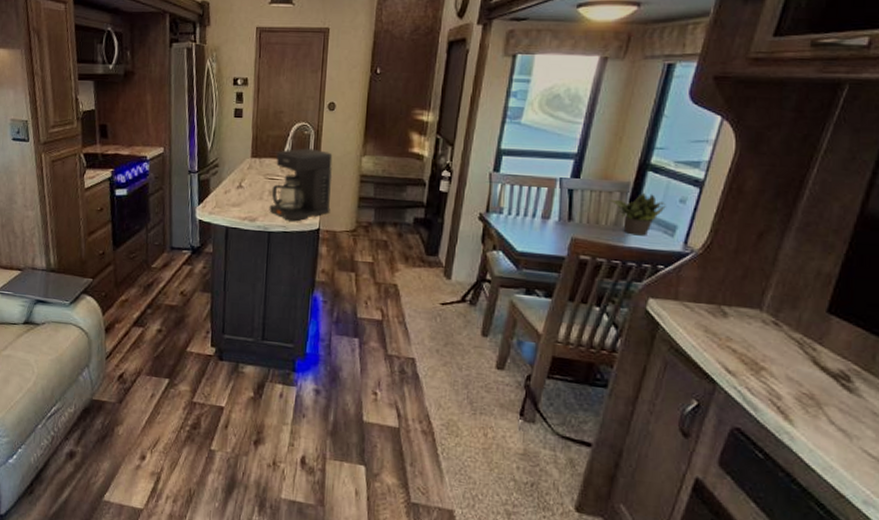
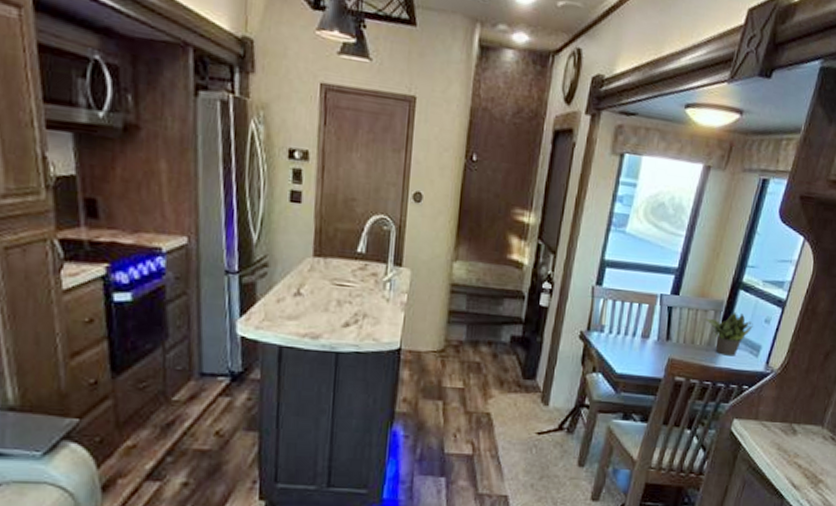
coffee maker: present [269,148,333,222] -> none [337,247,418,340]

